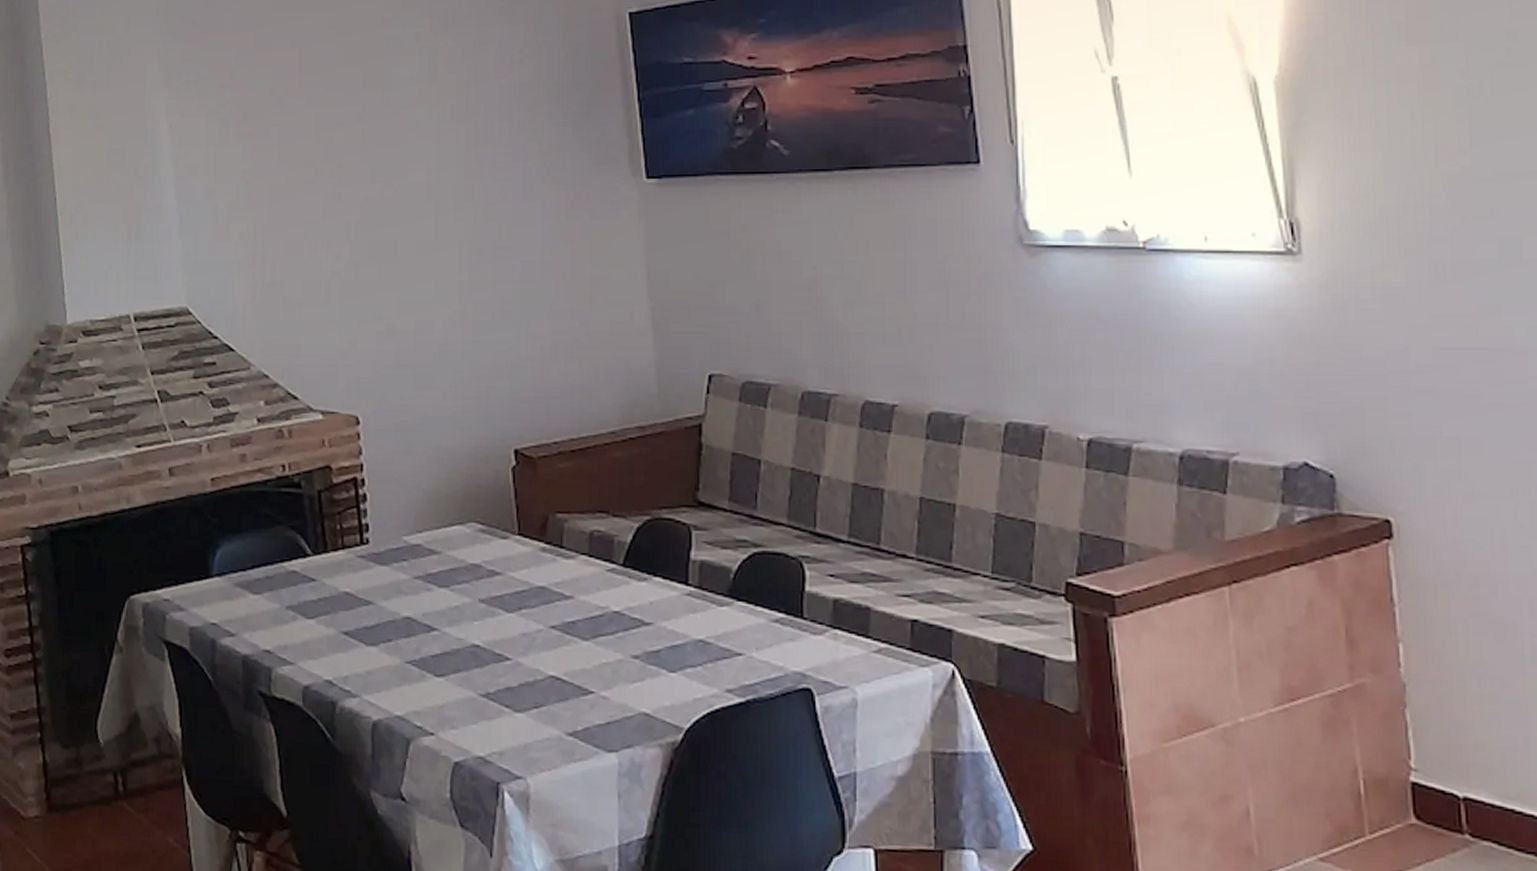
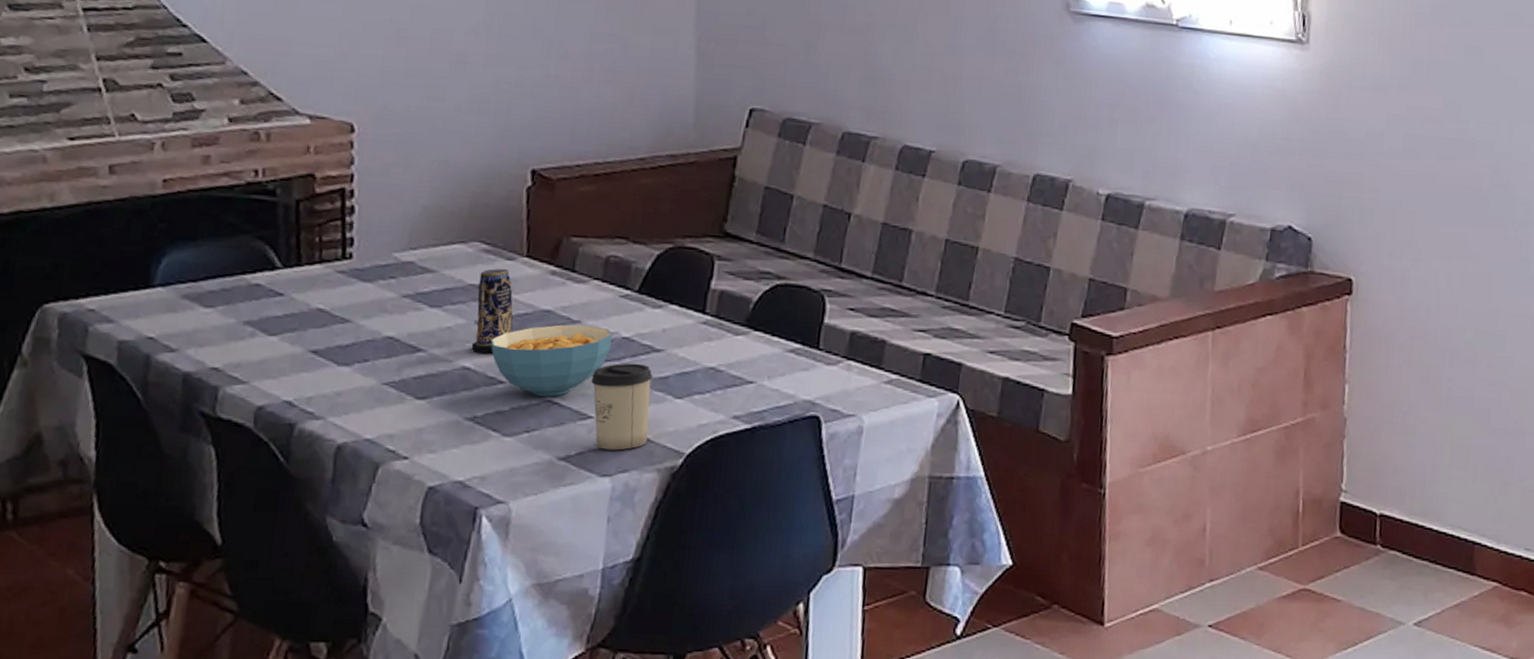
candle: none [478,548,513,630] -> present [471,268,513,352]
cereal bowl: none [494,600,604,673] -> present [490,324,613,397]
cup: none [589,637,647,726] -> present [591,363,652,451]

